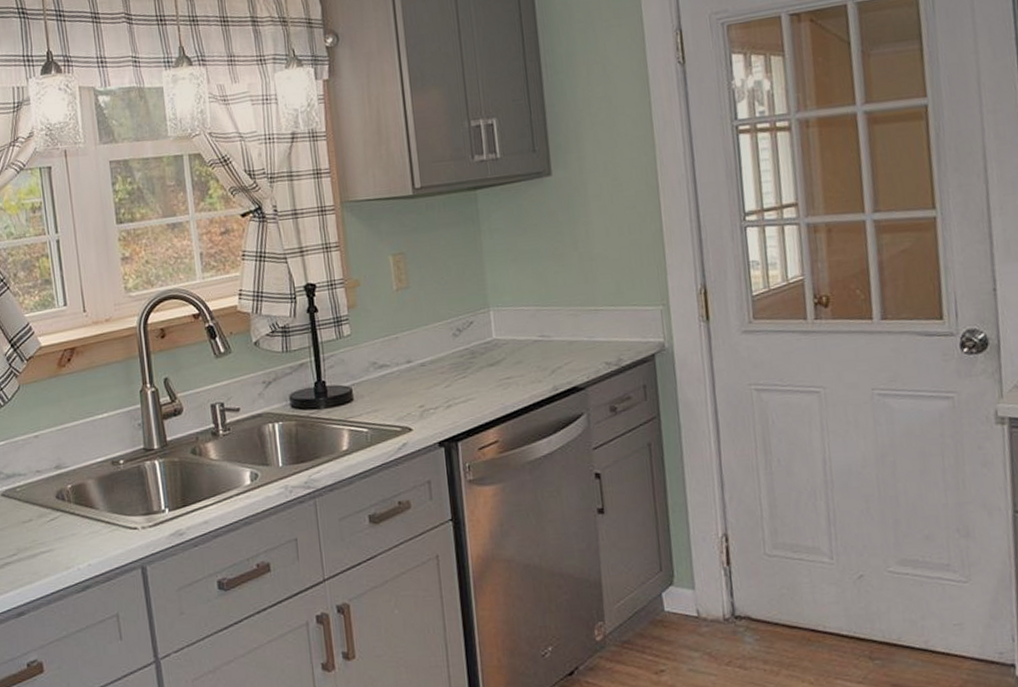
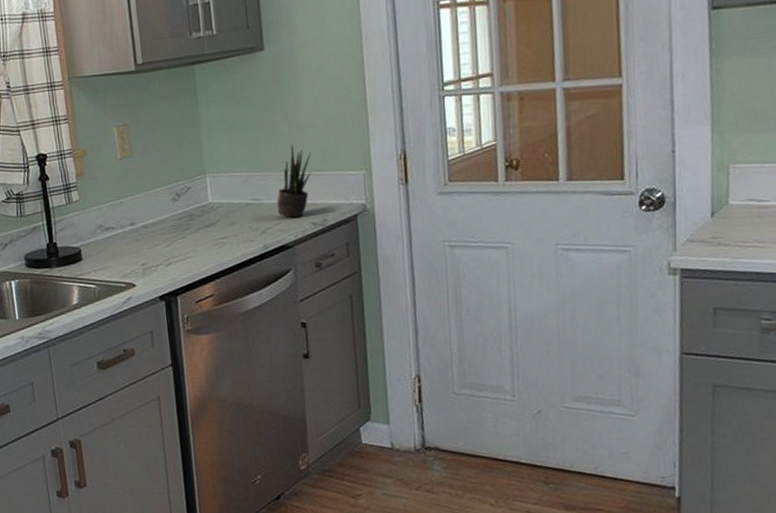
potted plant: none [567,276,605,357] -> present [277,144,312,218]

